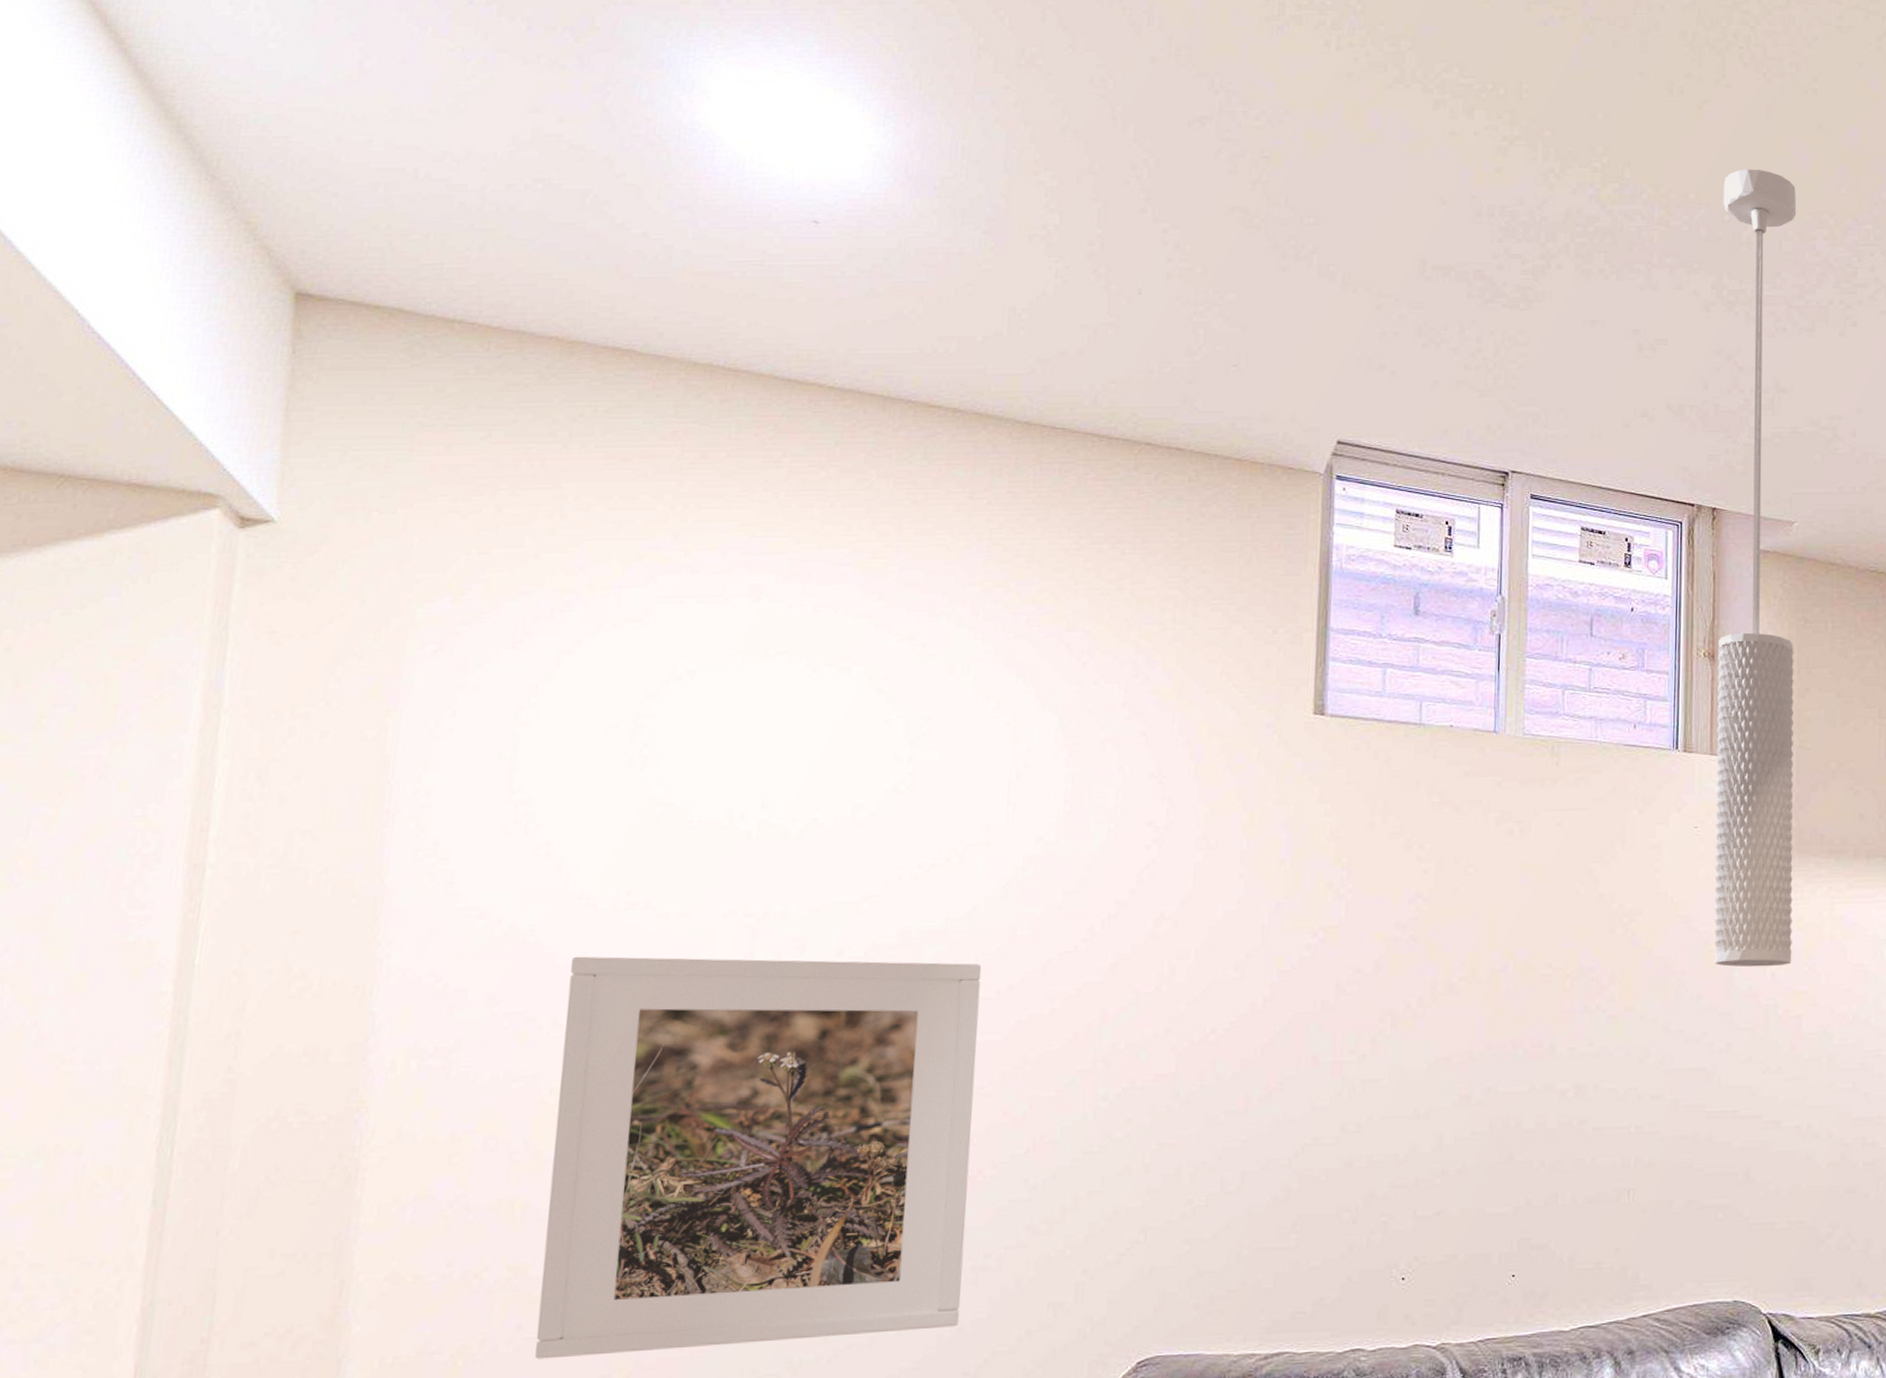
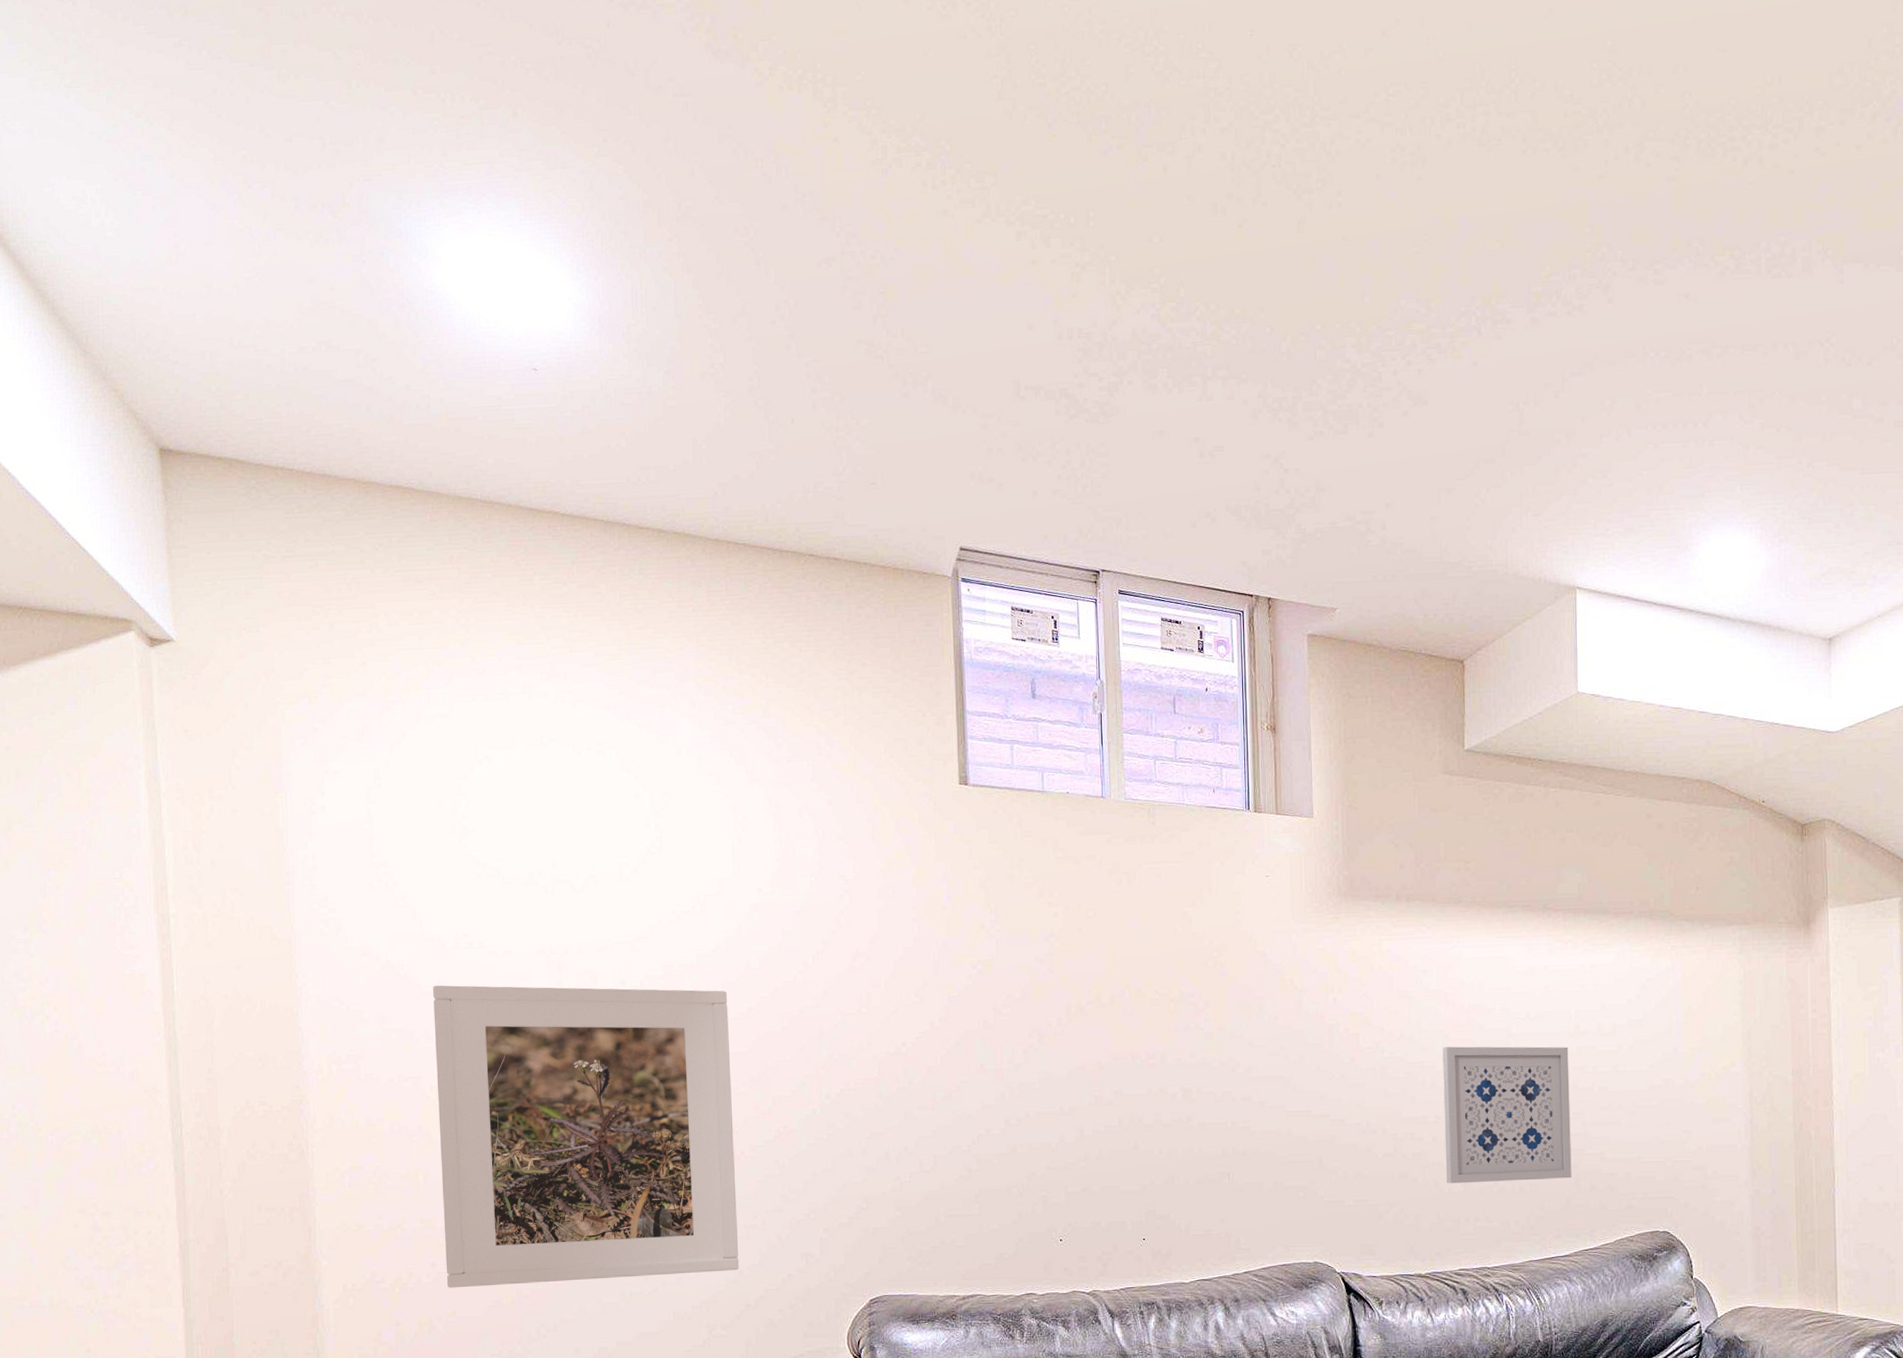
pendant light: present [1714,169,1797,967] -> none [1264,282,1349,993]

